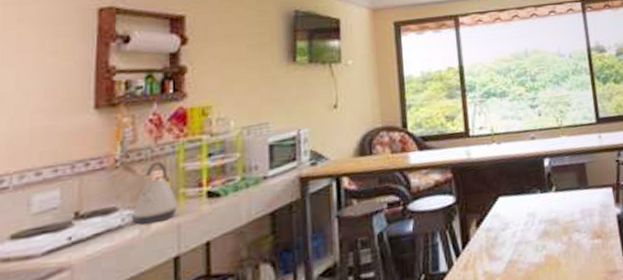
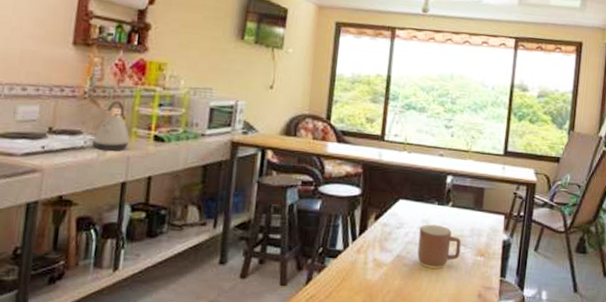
mug: none [527,215,576,267] -> present [417,224,461,269]

